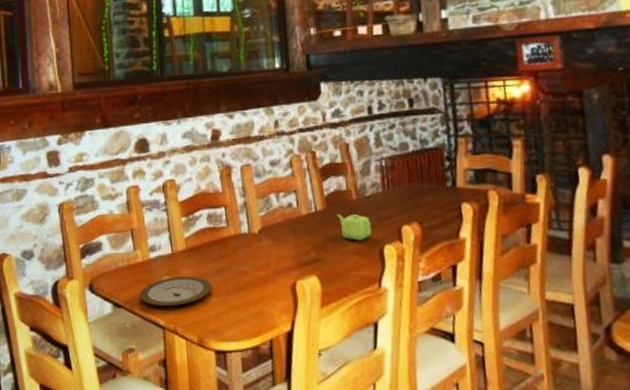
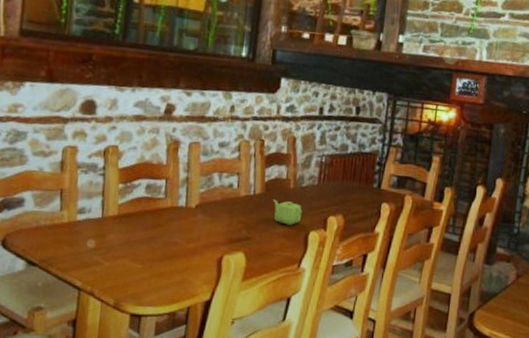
plate: present [139,276,212,307] -> none [58,240,139,269]

